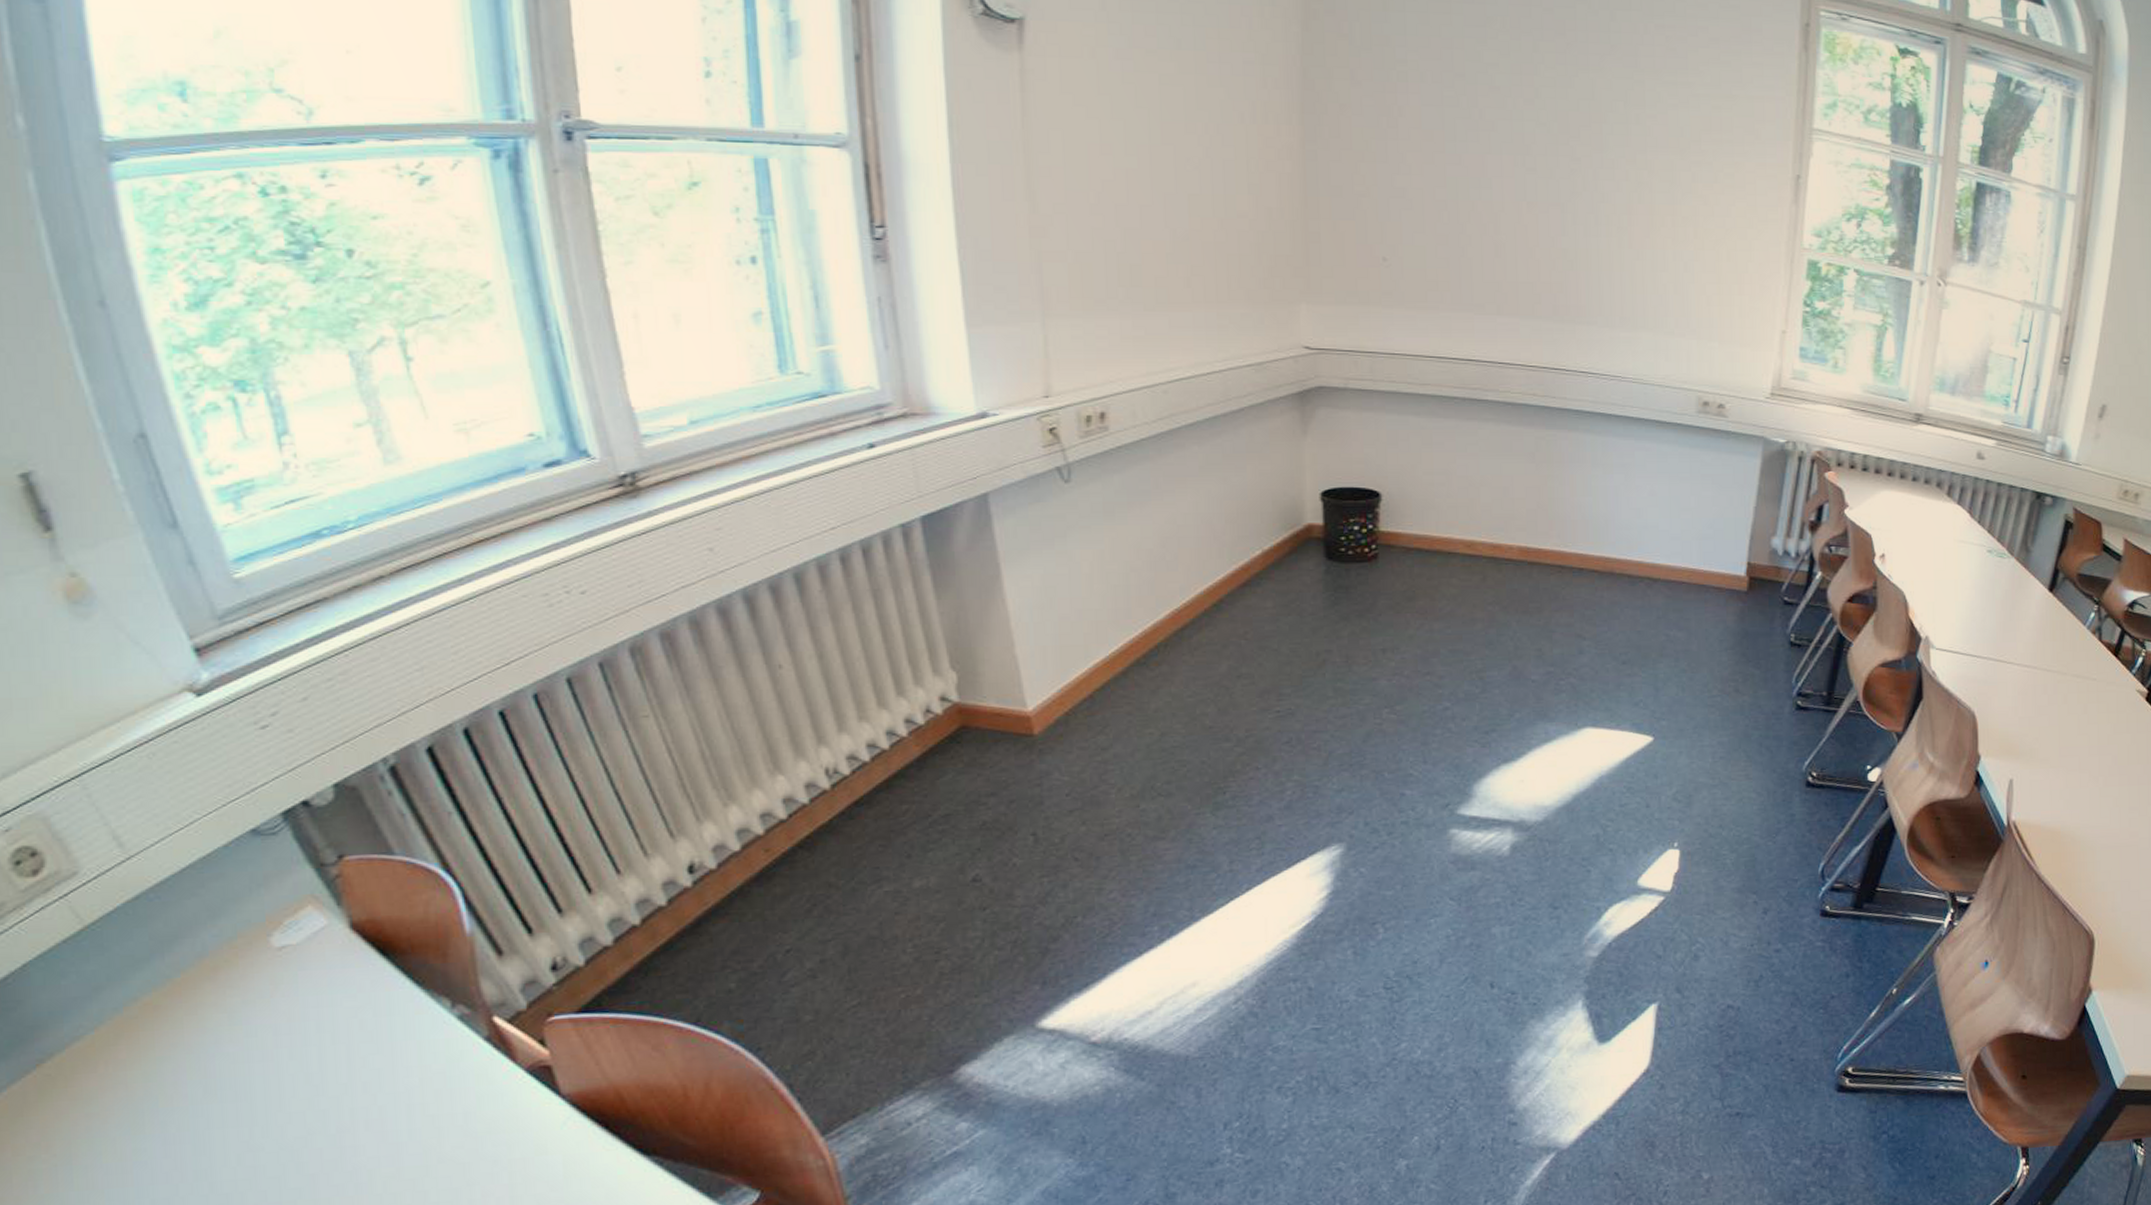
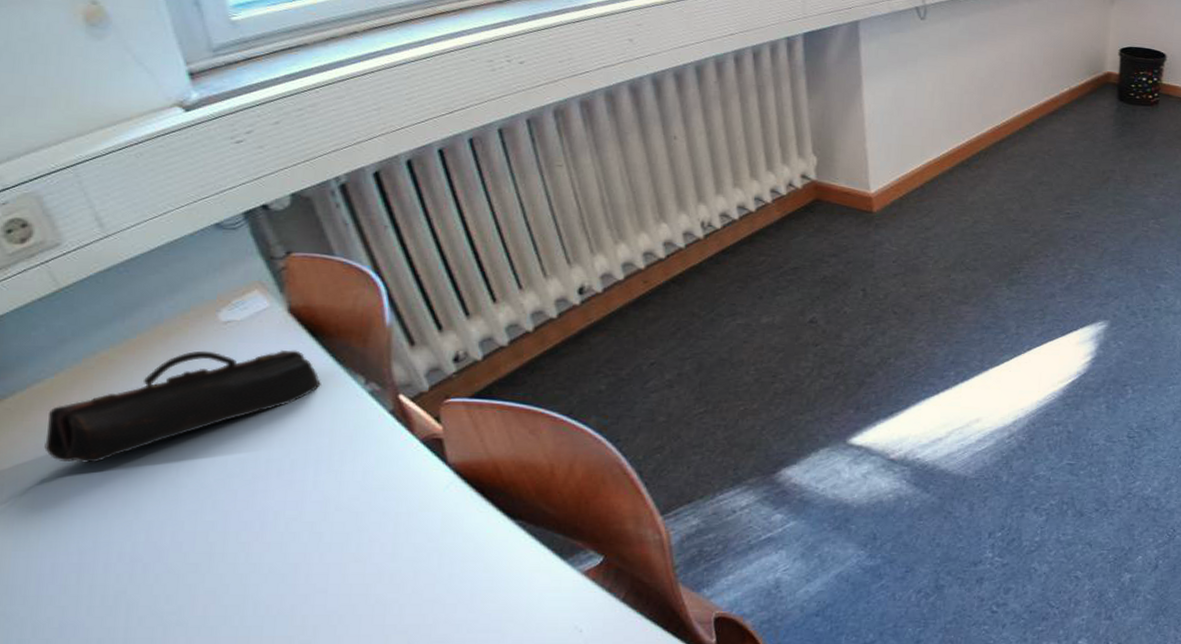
pencil case: none [95,974,401,1133] -> present [44,349,321,464]

